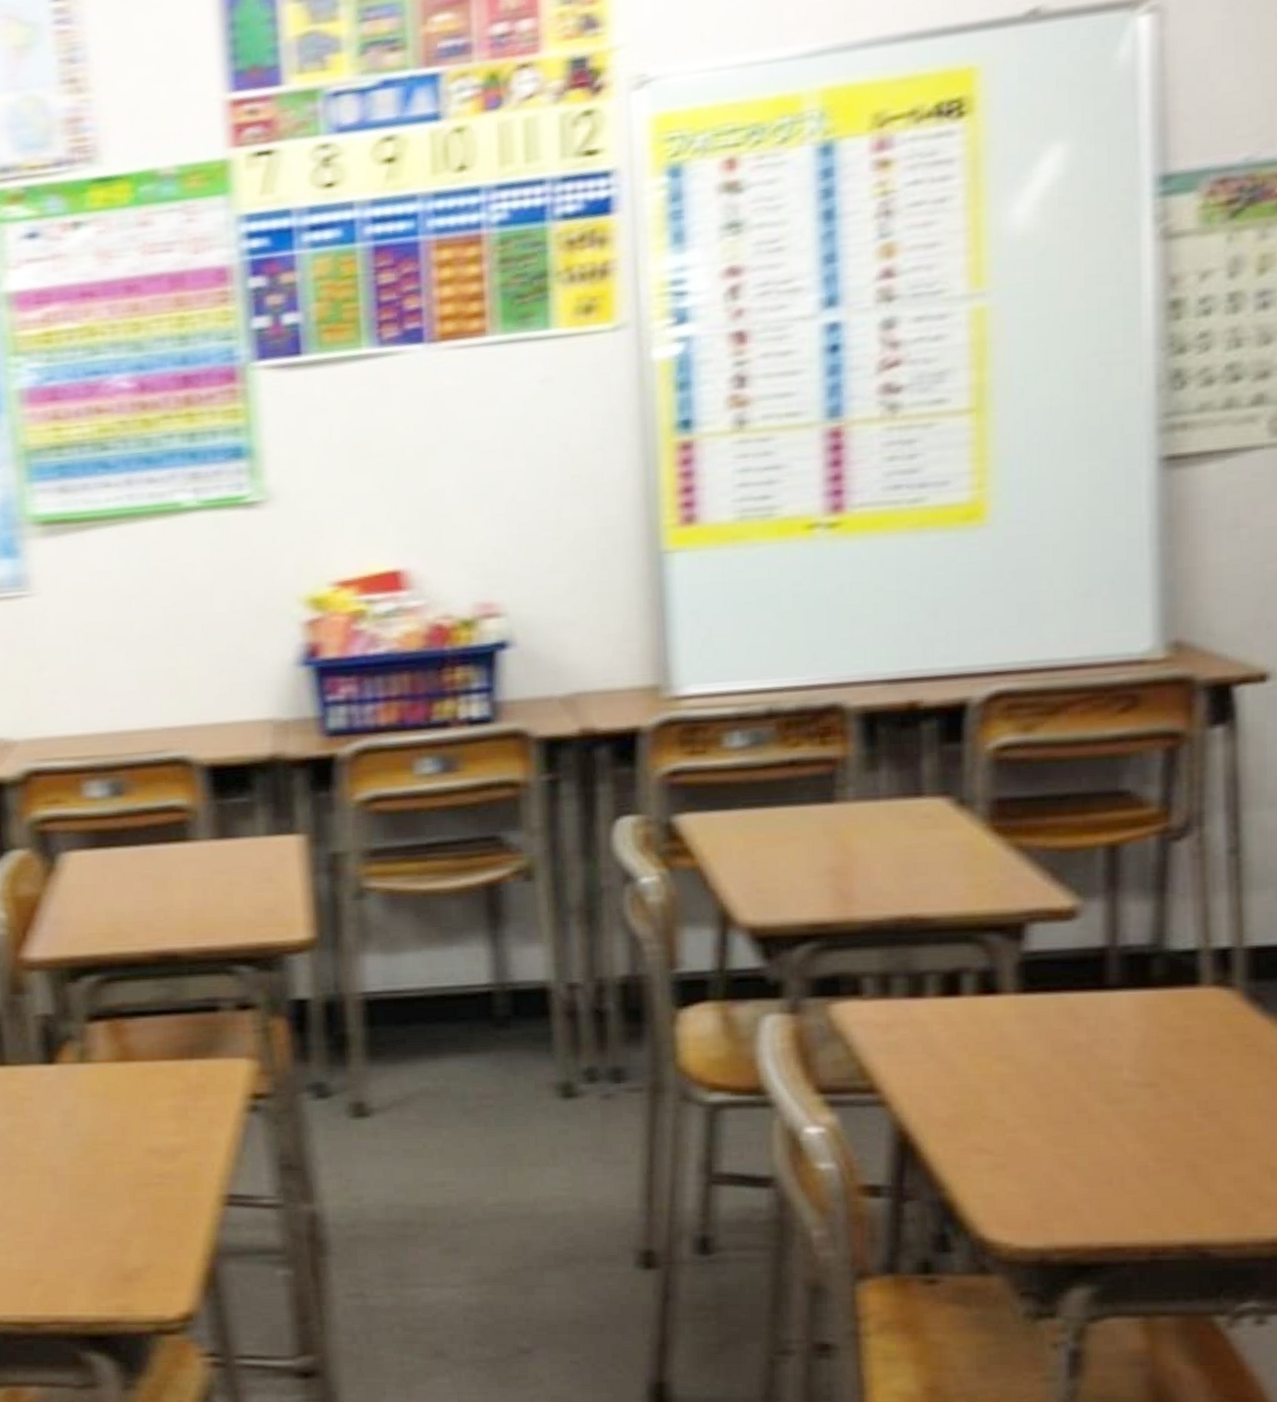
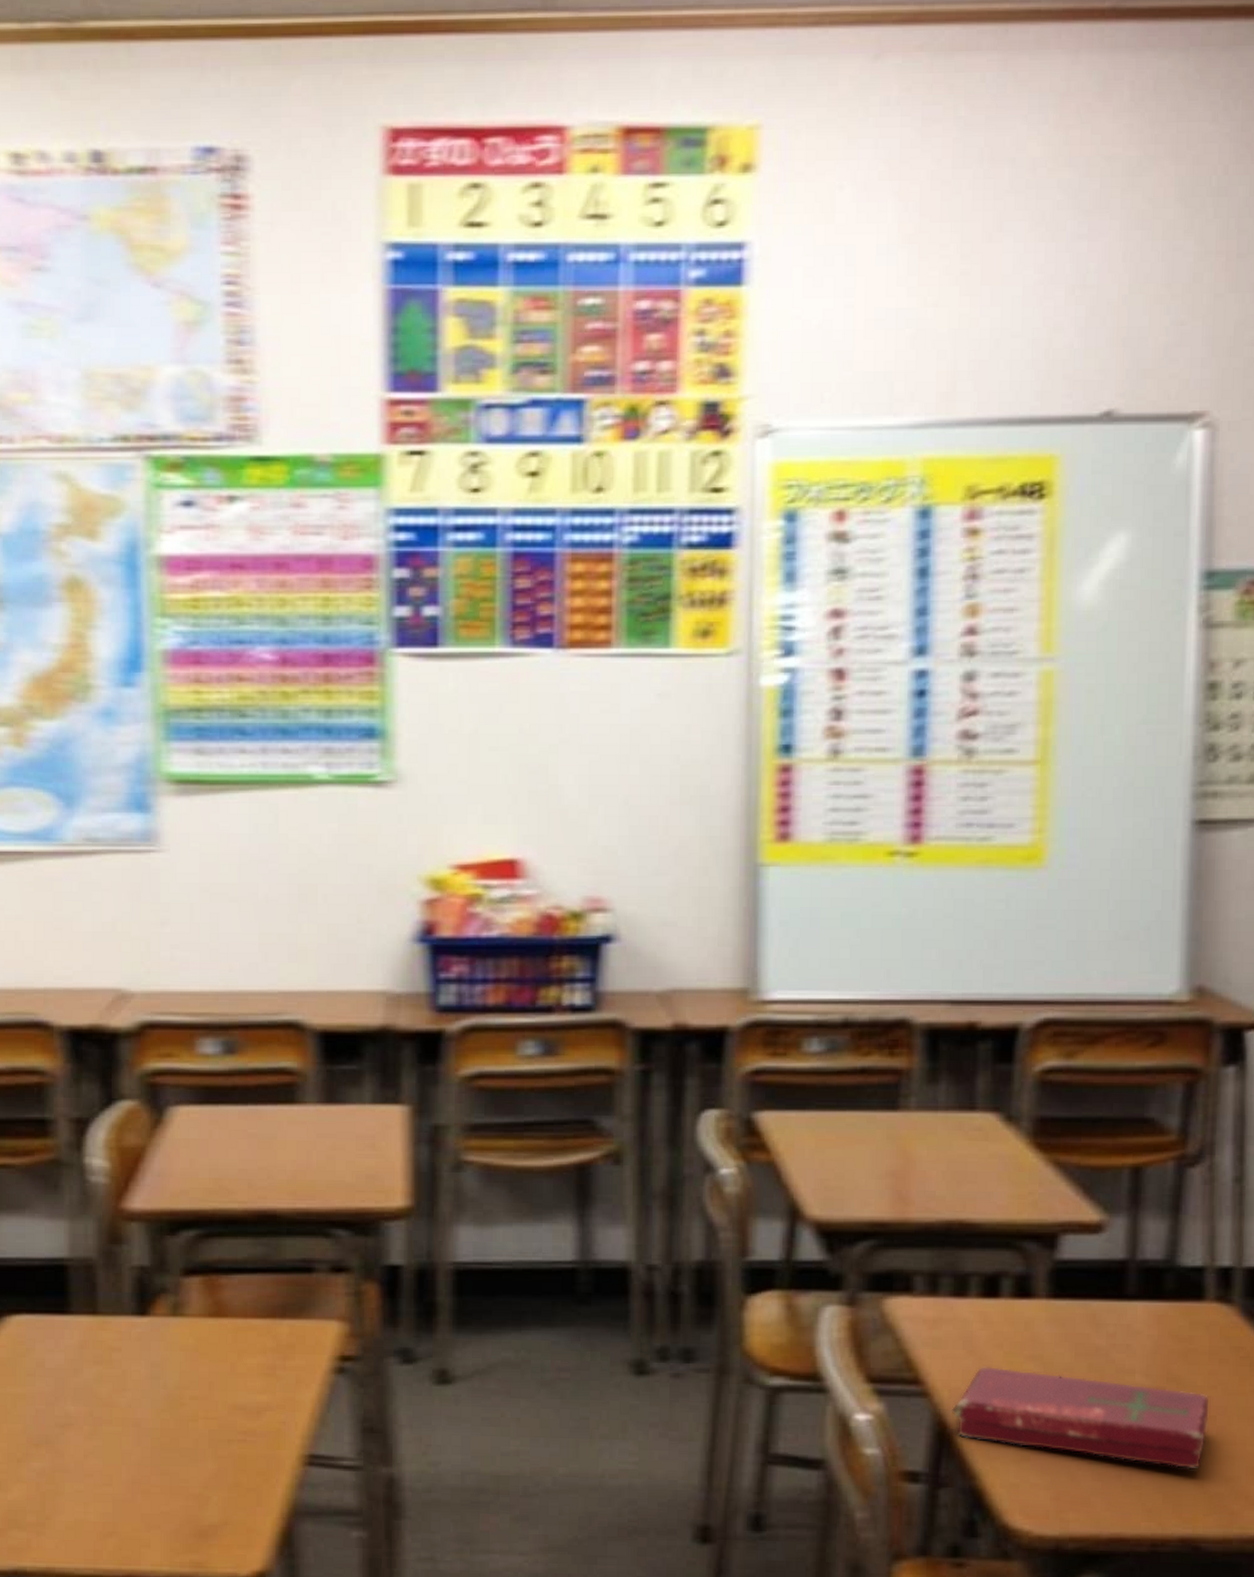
book: none [912,1069,1212,1170] -> present [951,1365,1210,1469]

